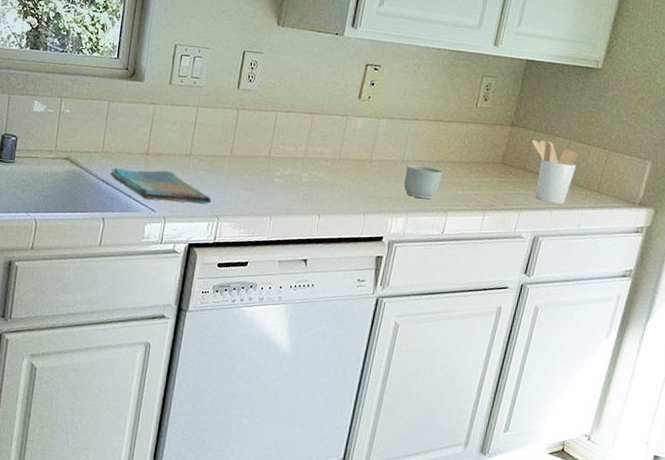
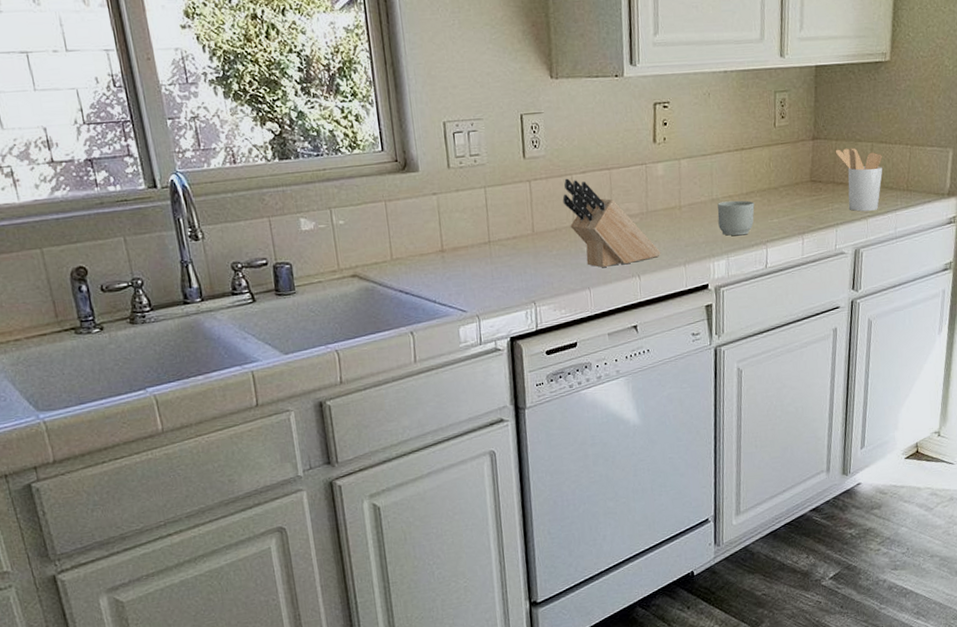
dish towel: present [110,168,211,204] -> none [406,264,524,302]
knife block: none [263,114,344,202] -> present [562,178,661,267]

